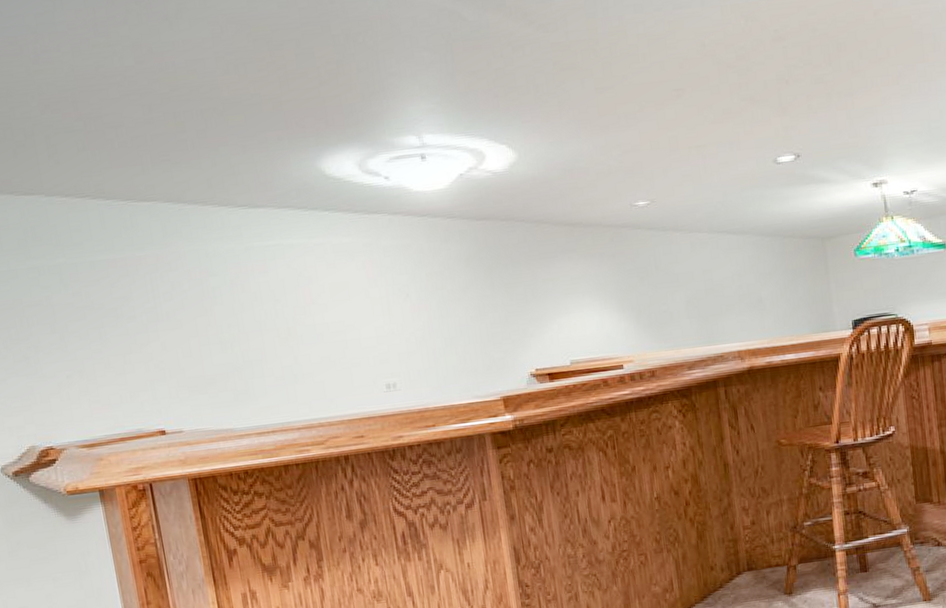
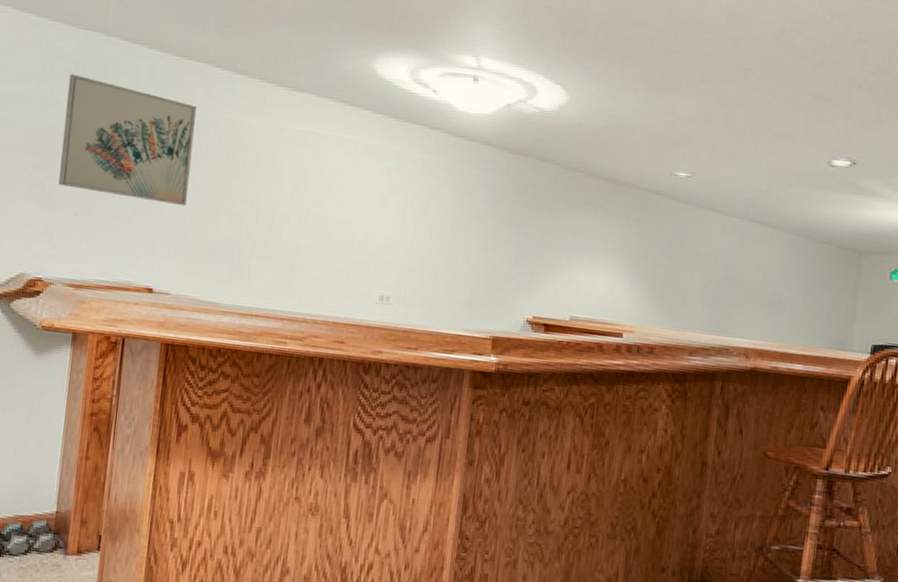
wall art: none [21,241,174,354] -> present [58,74,197,206]

